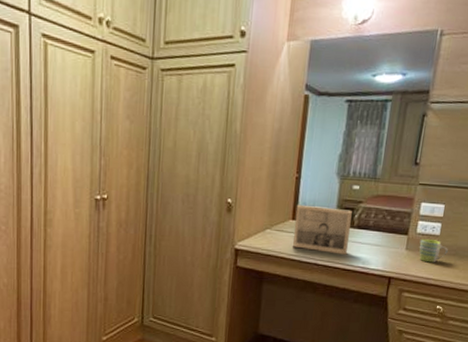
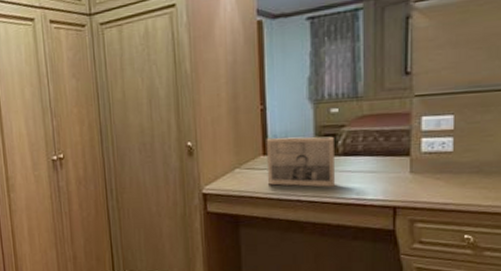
mug: present [419,239,448,263] -> none [427,157,468,185]

